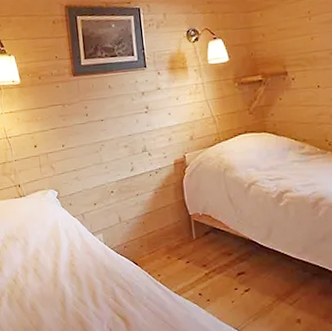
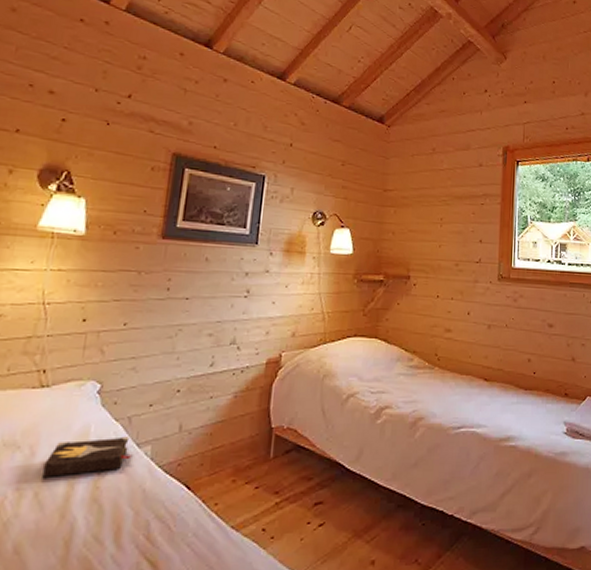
hardback book: none [34,228,91,260] -> present [42,436,133,479]

